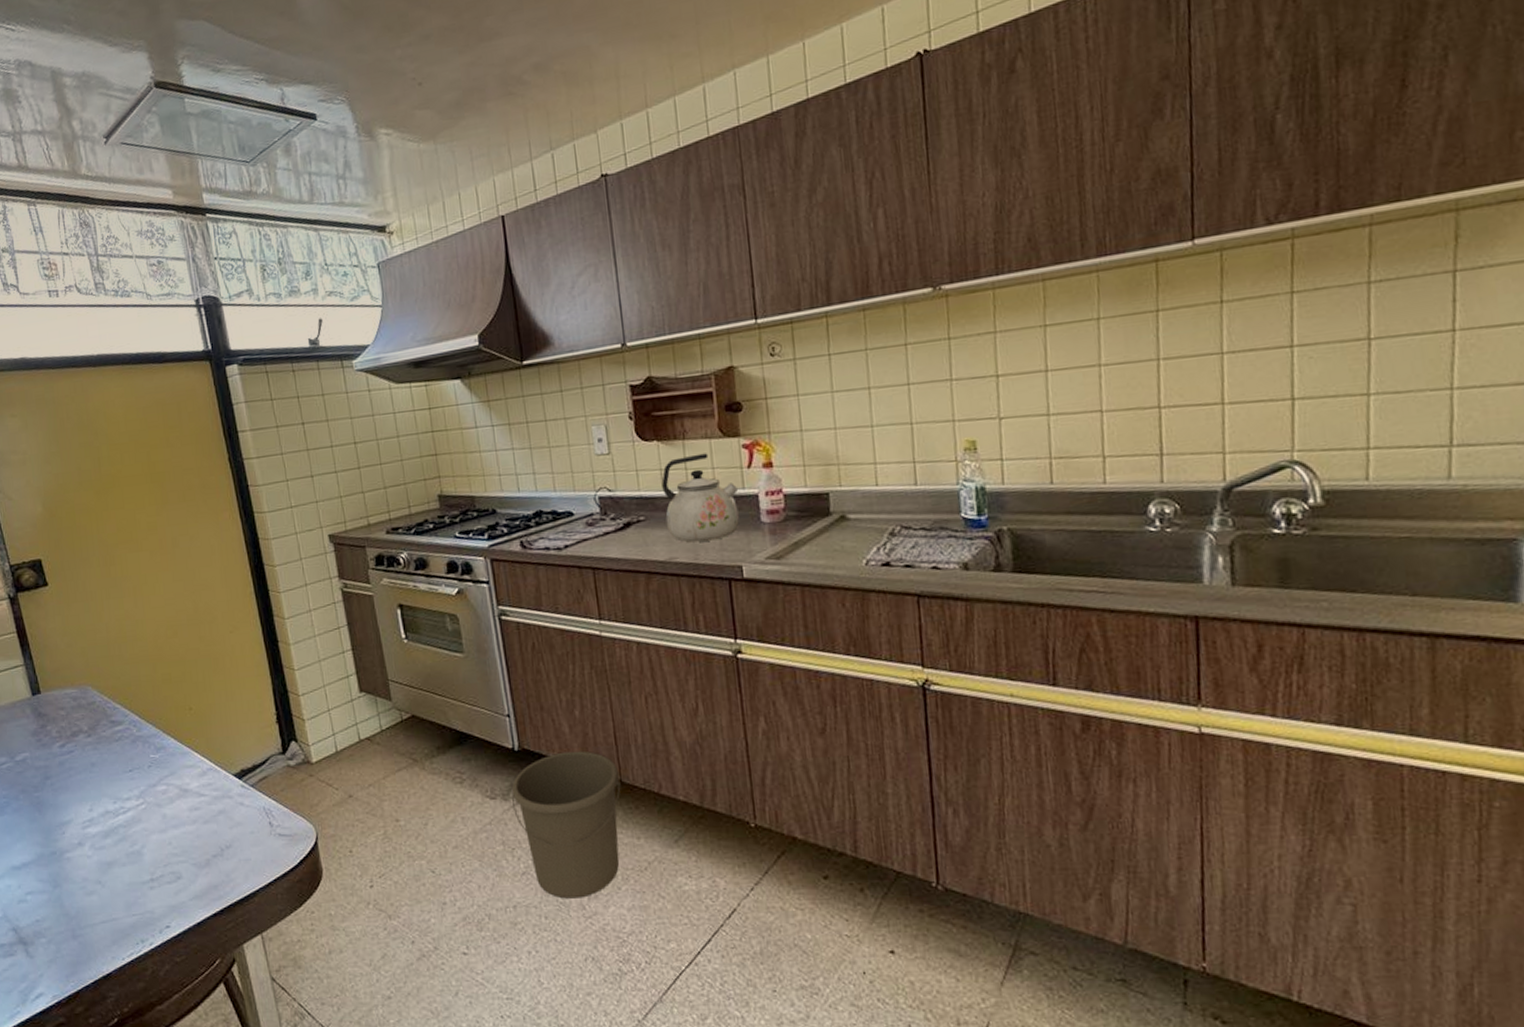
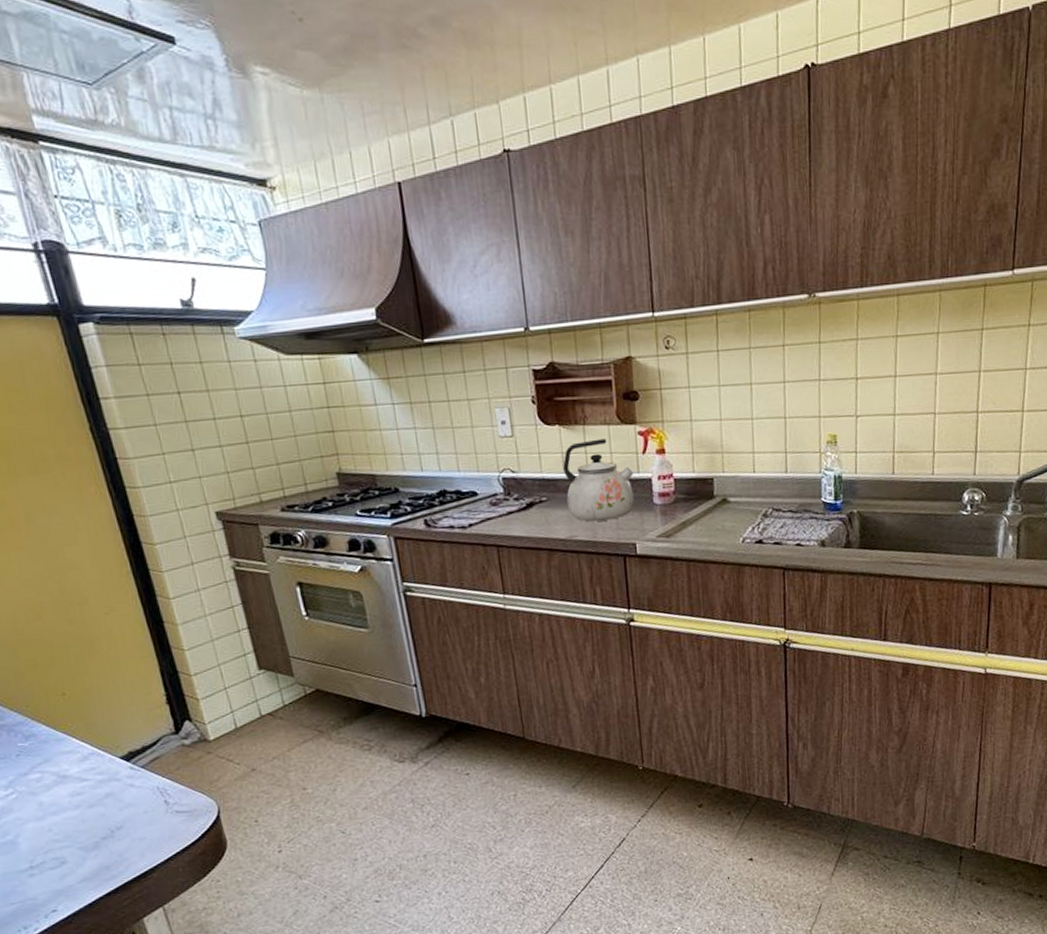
bucket: present [511,751,621,899] -> none [420,713,524,845]

